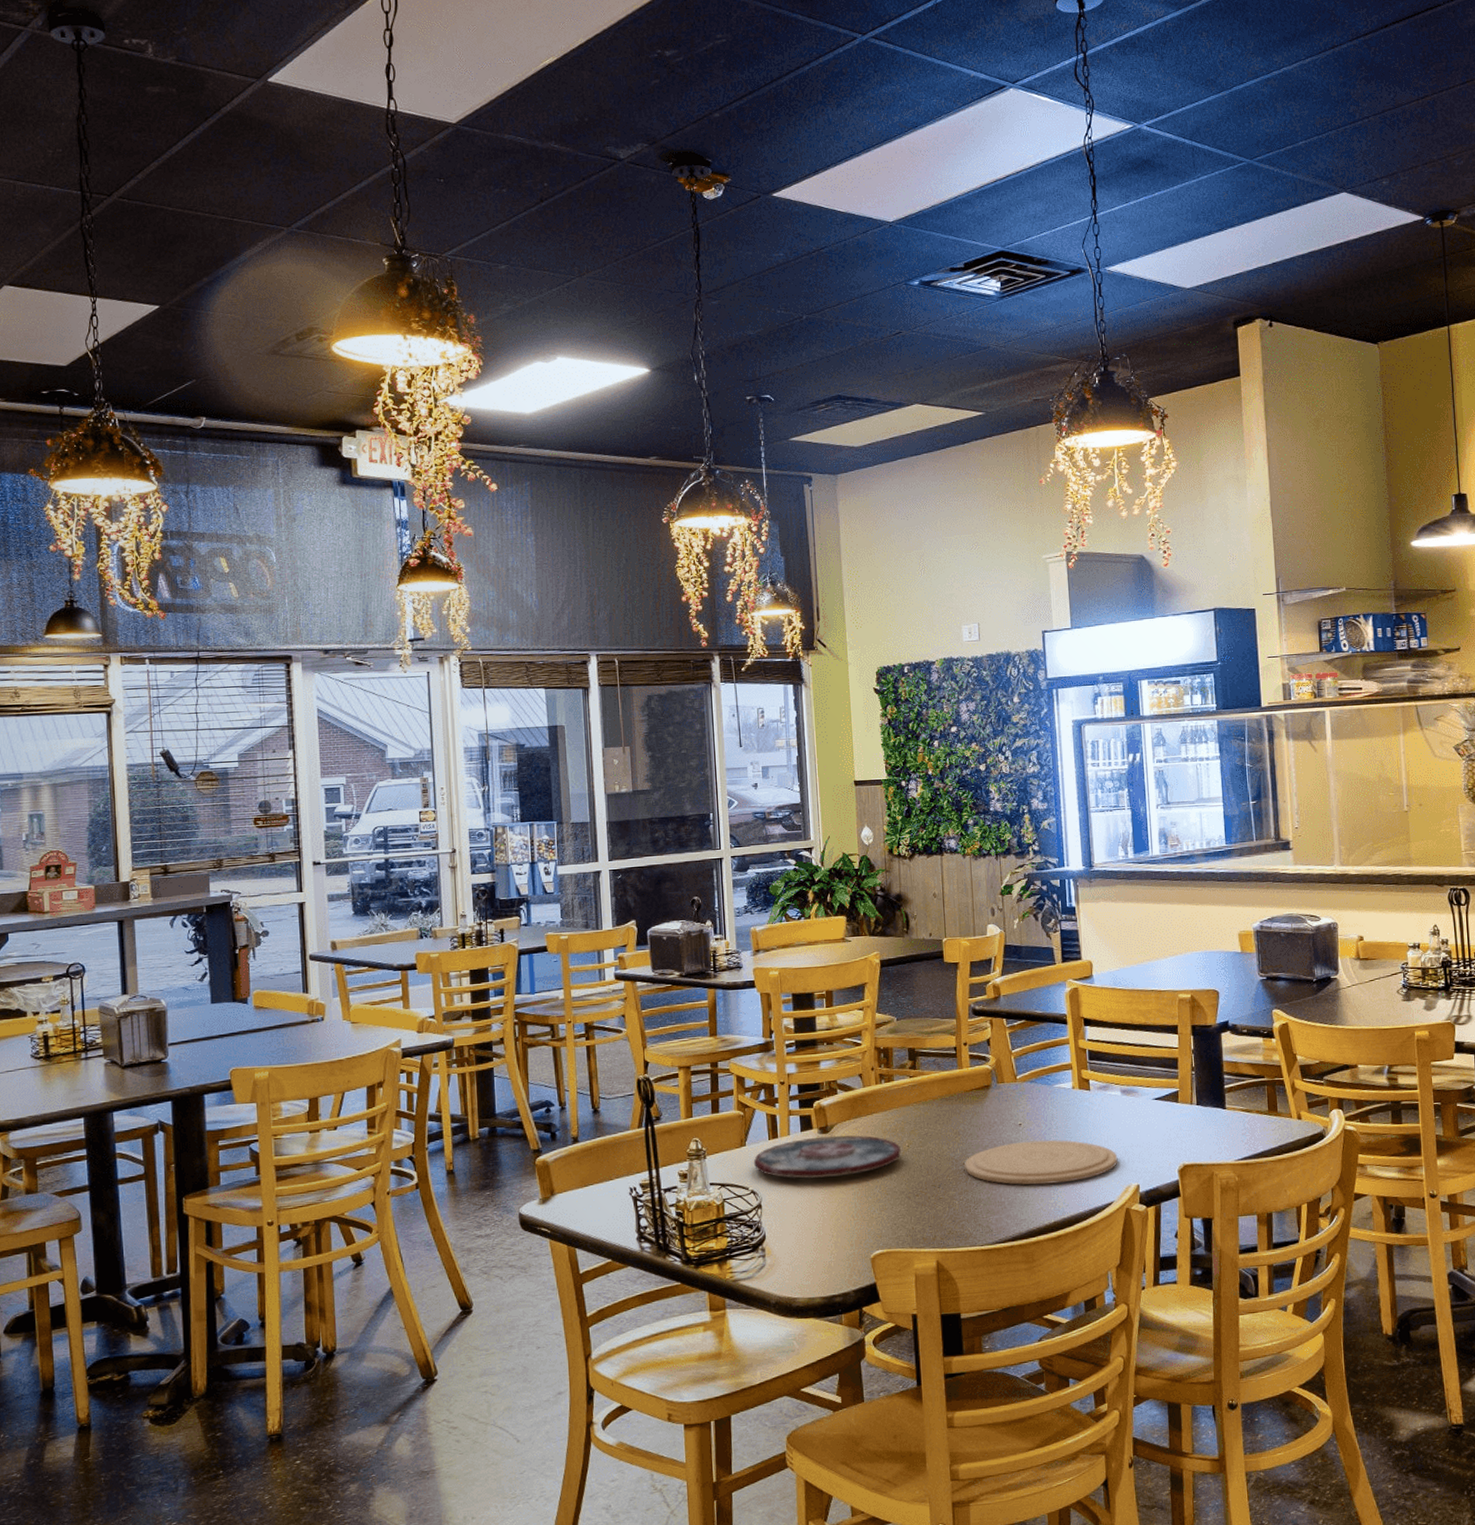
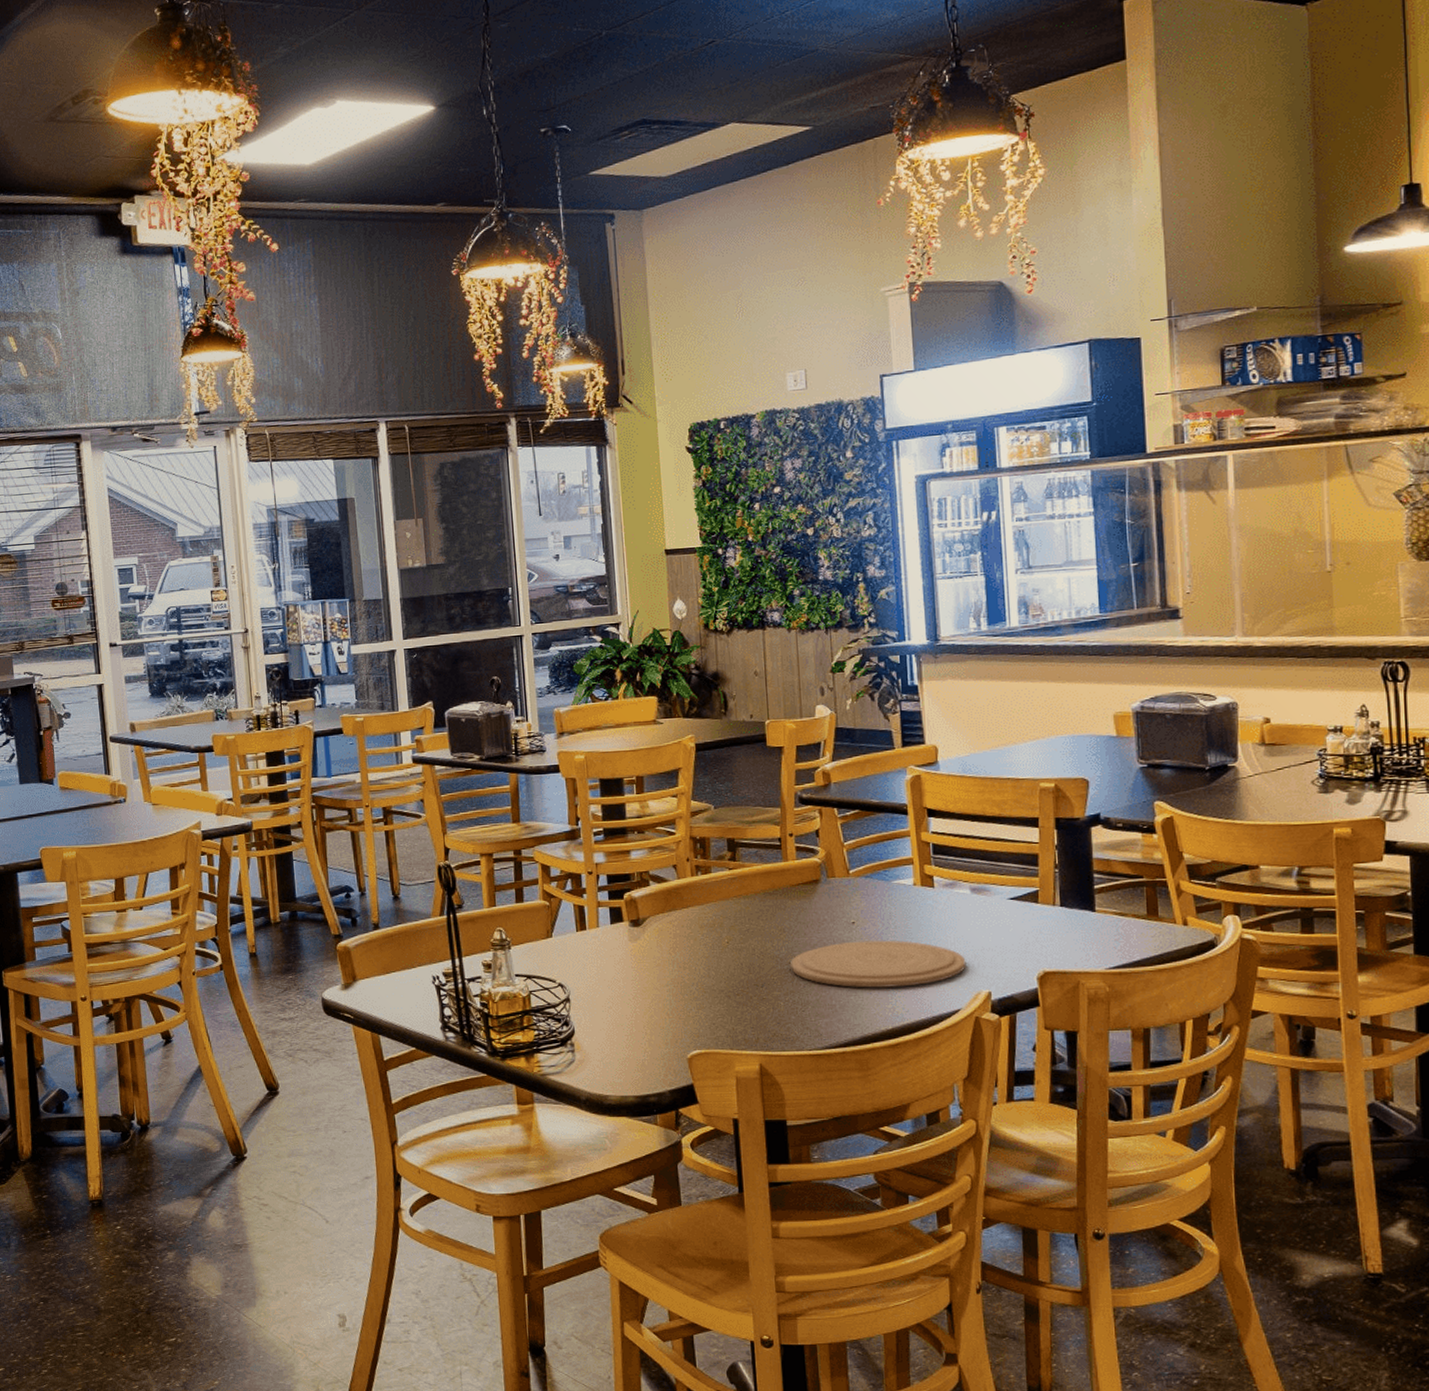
plate: present [753,1135,901,1179] -> none [560,929,720,973]

